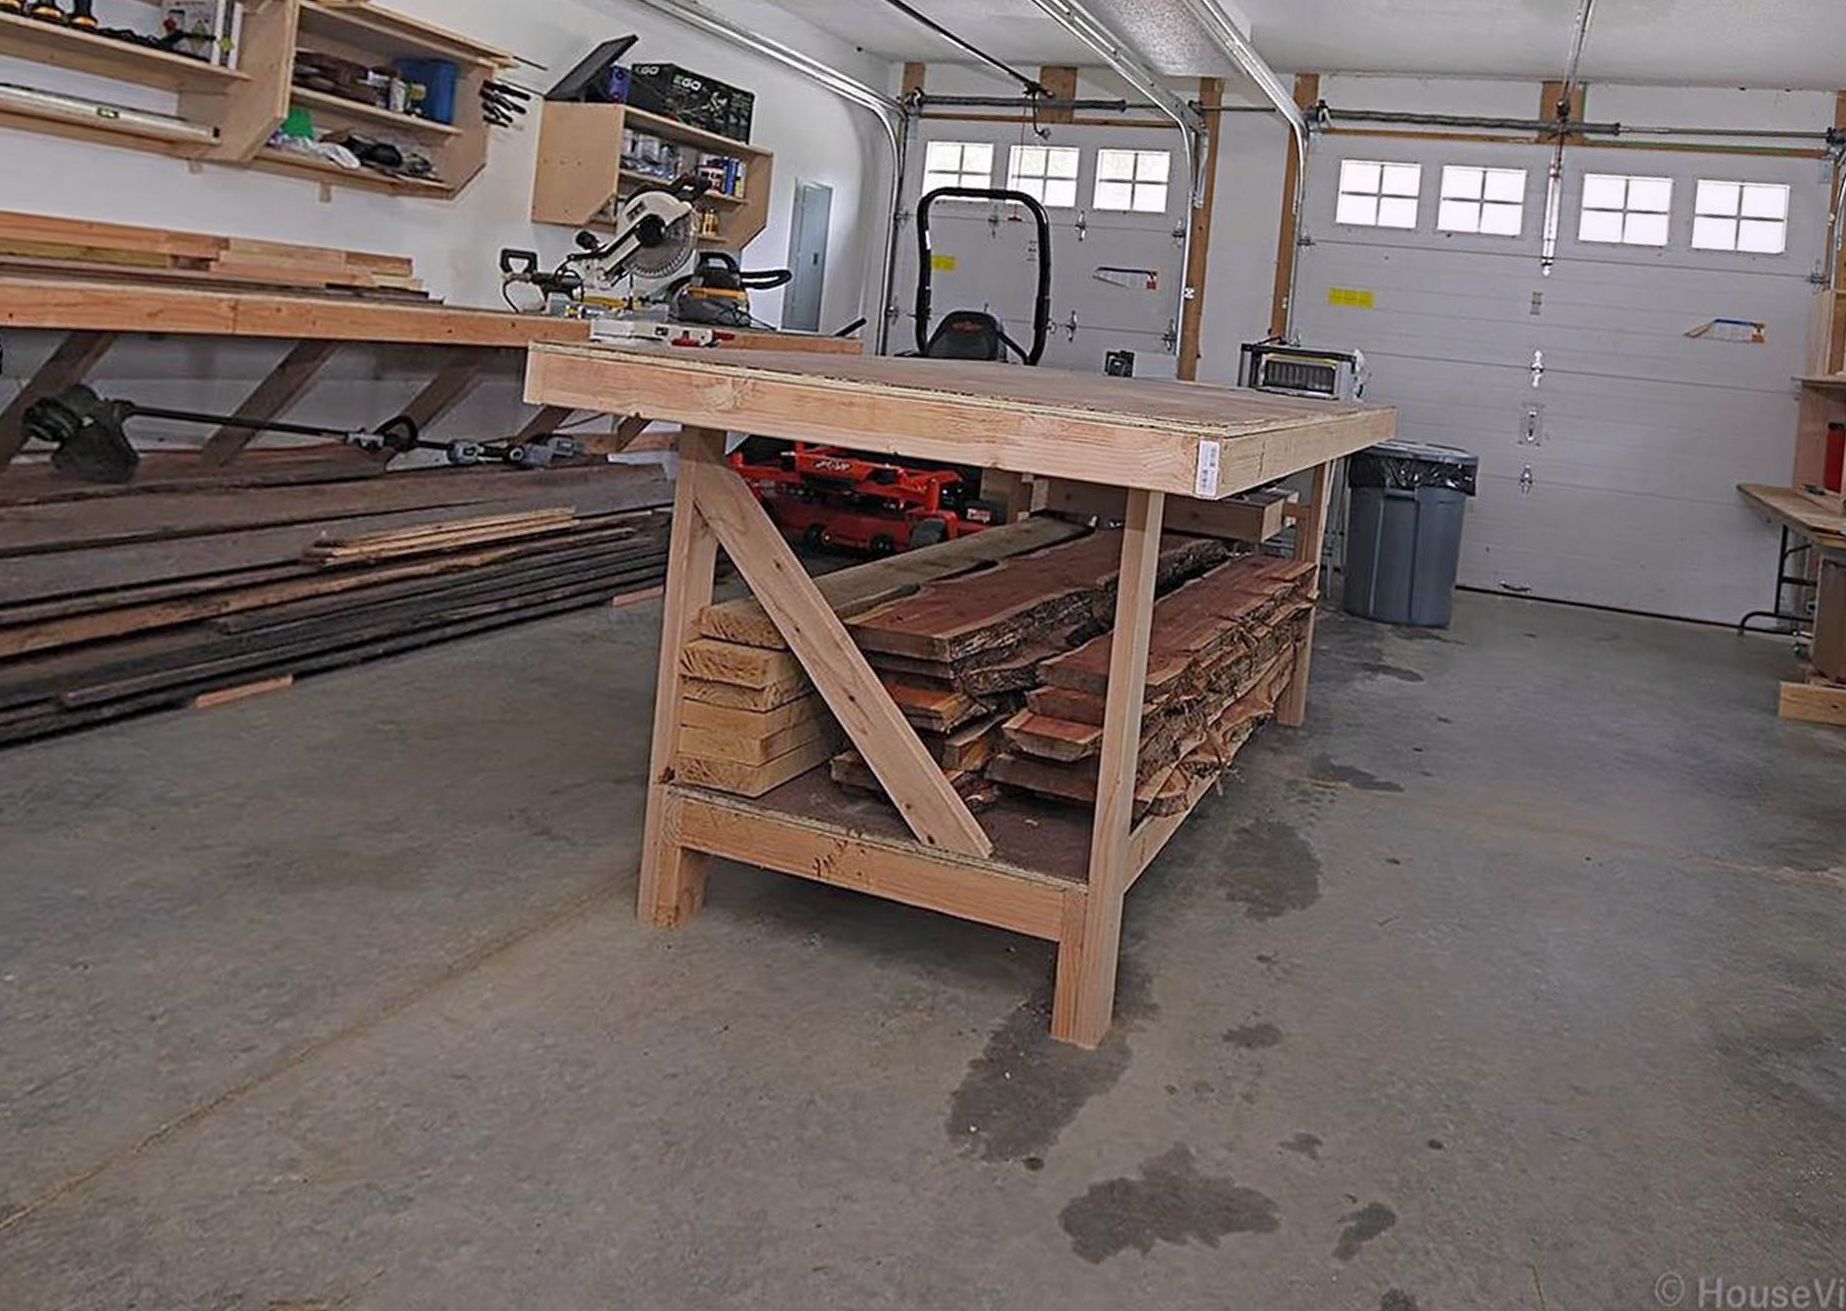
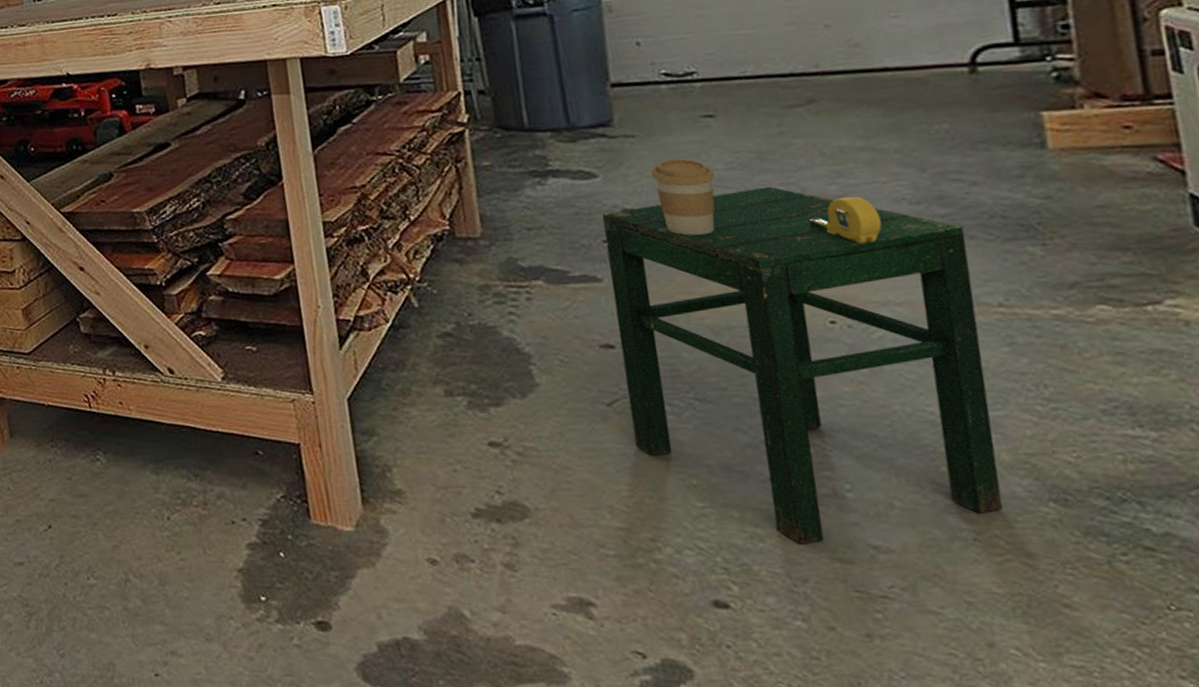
stool: none [1395,715,1705,1083] -> present [601,186,1003,544]
coffee cup: none [1470,672,1524,755] -> present [651,158,715,236]
tape measure: none [1589,736,1646,784] -> present [808,197,882,244]

